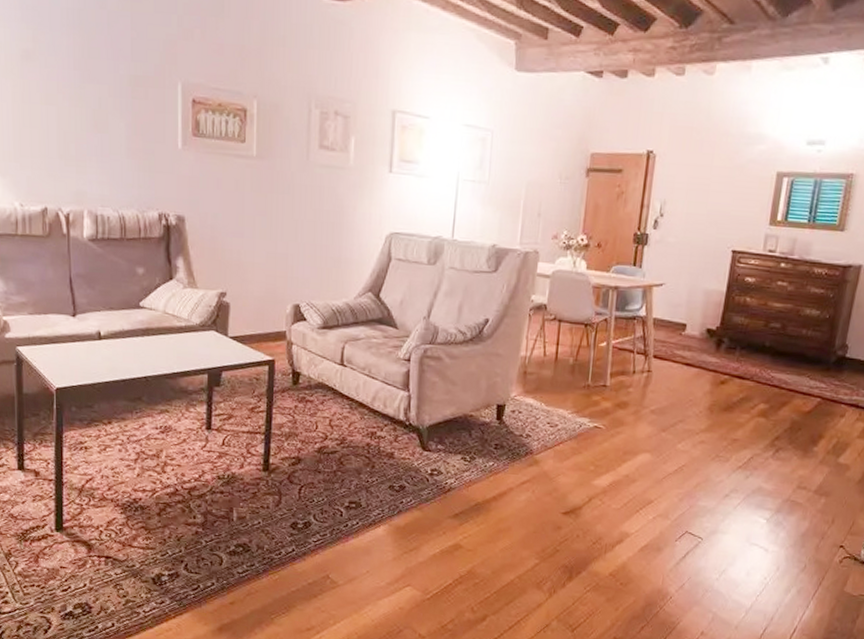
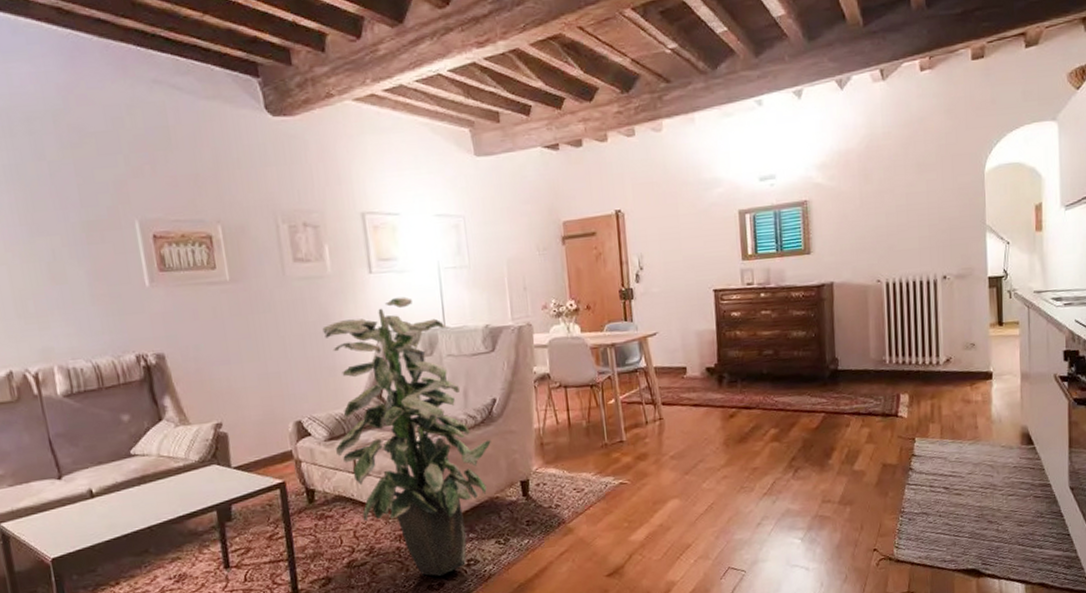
indoor plant: none [327,201,476,479] -> present [322,296,491,576]

